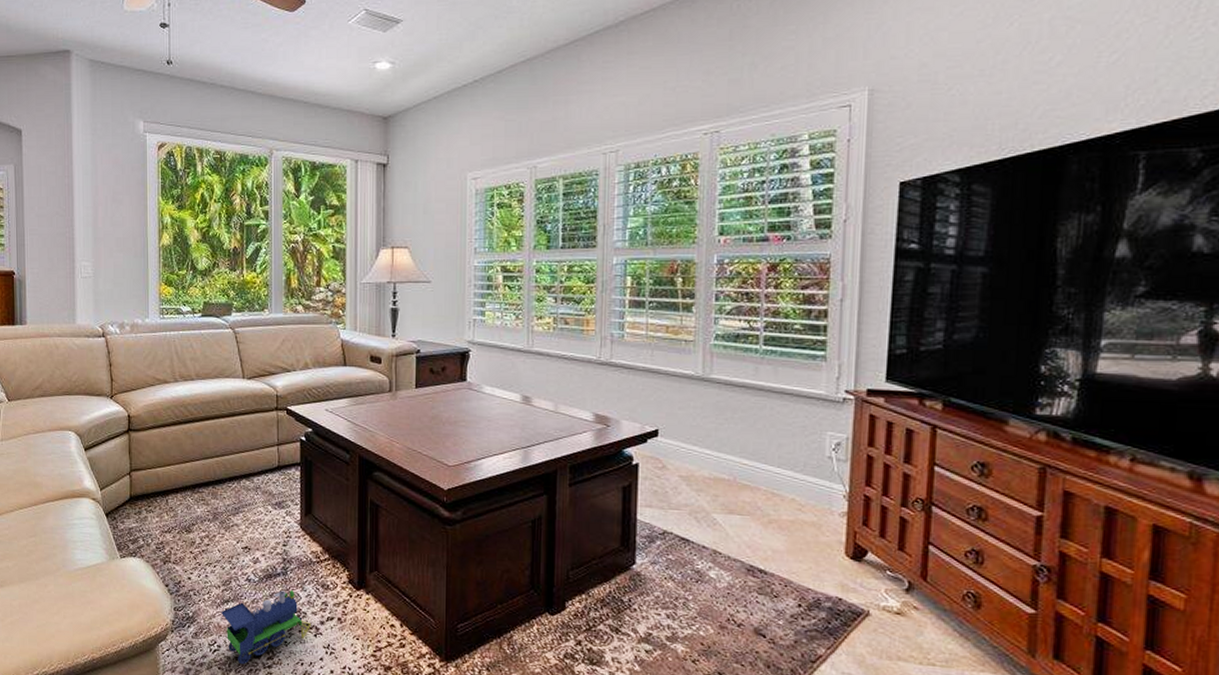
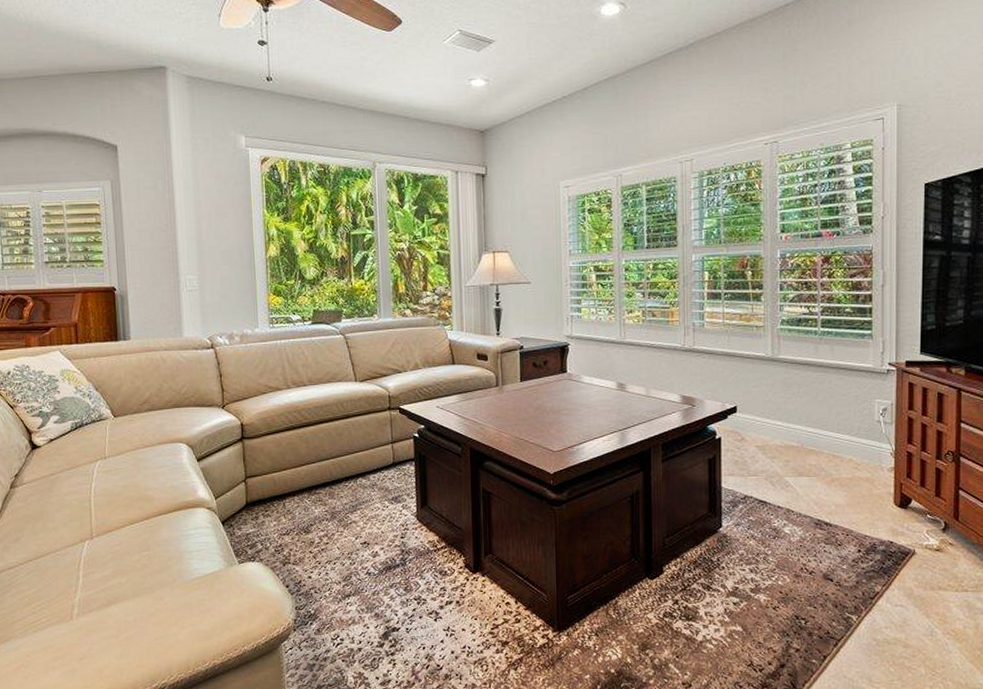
toy train: present [222,590,312,665] -> none [343,579,432,655]

